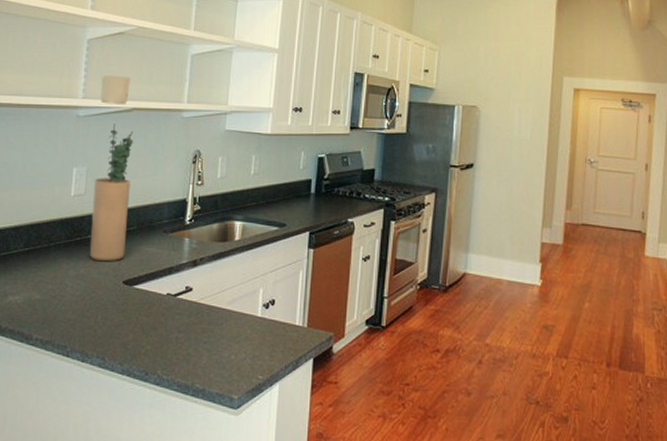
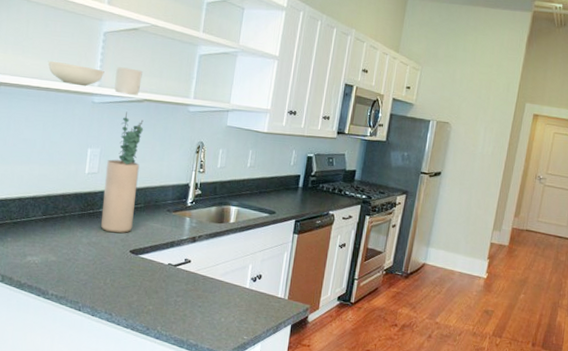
bowl: none [28,75,89,100] -> present [47,60,105,87]

